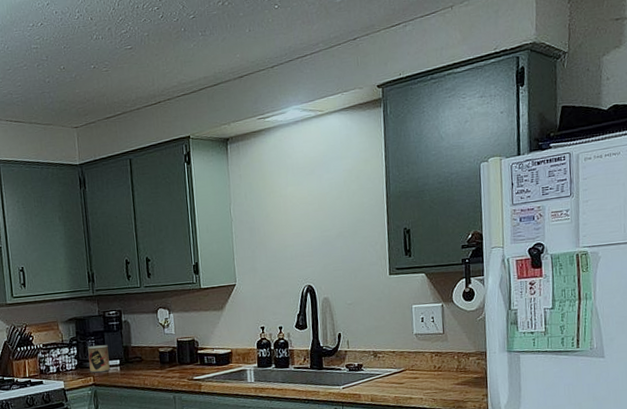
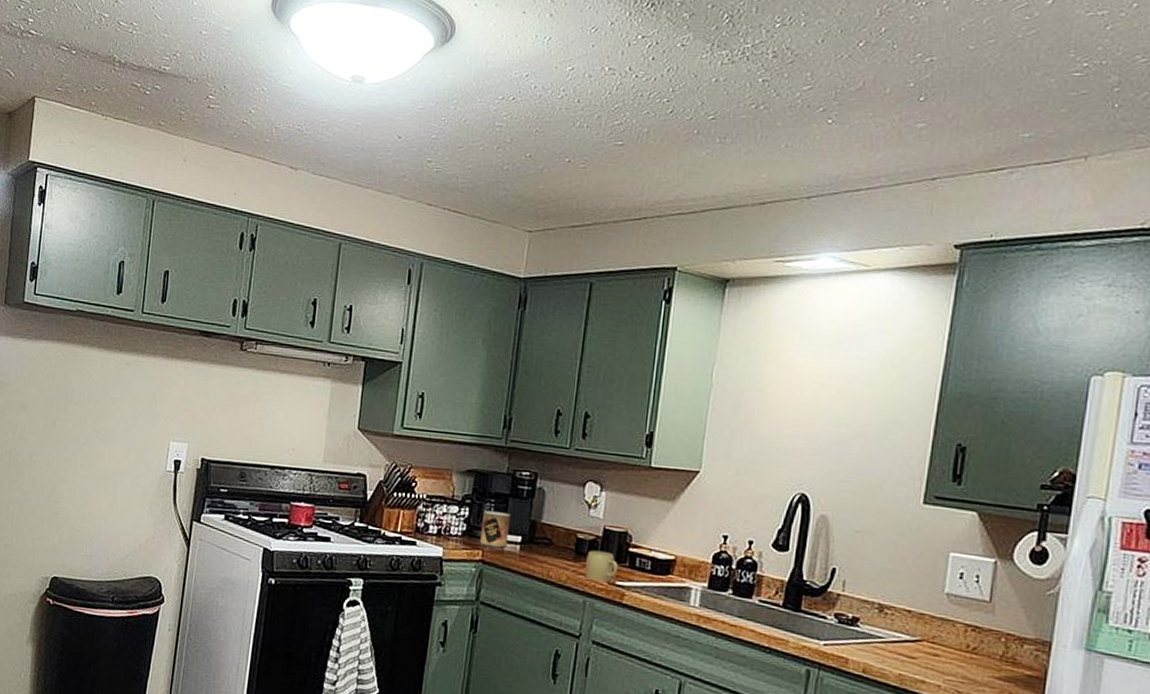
mug: none [169,357,193,381] -> present [585,550,619,583]

